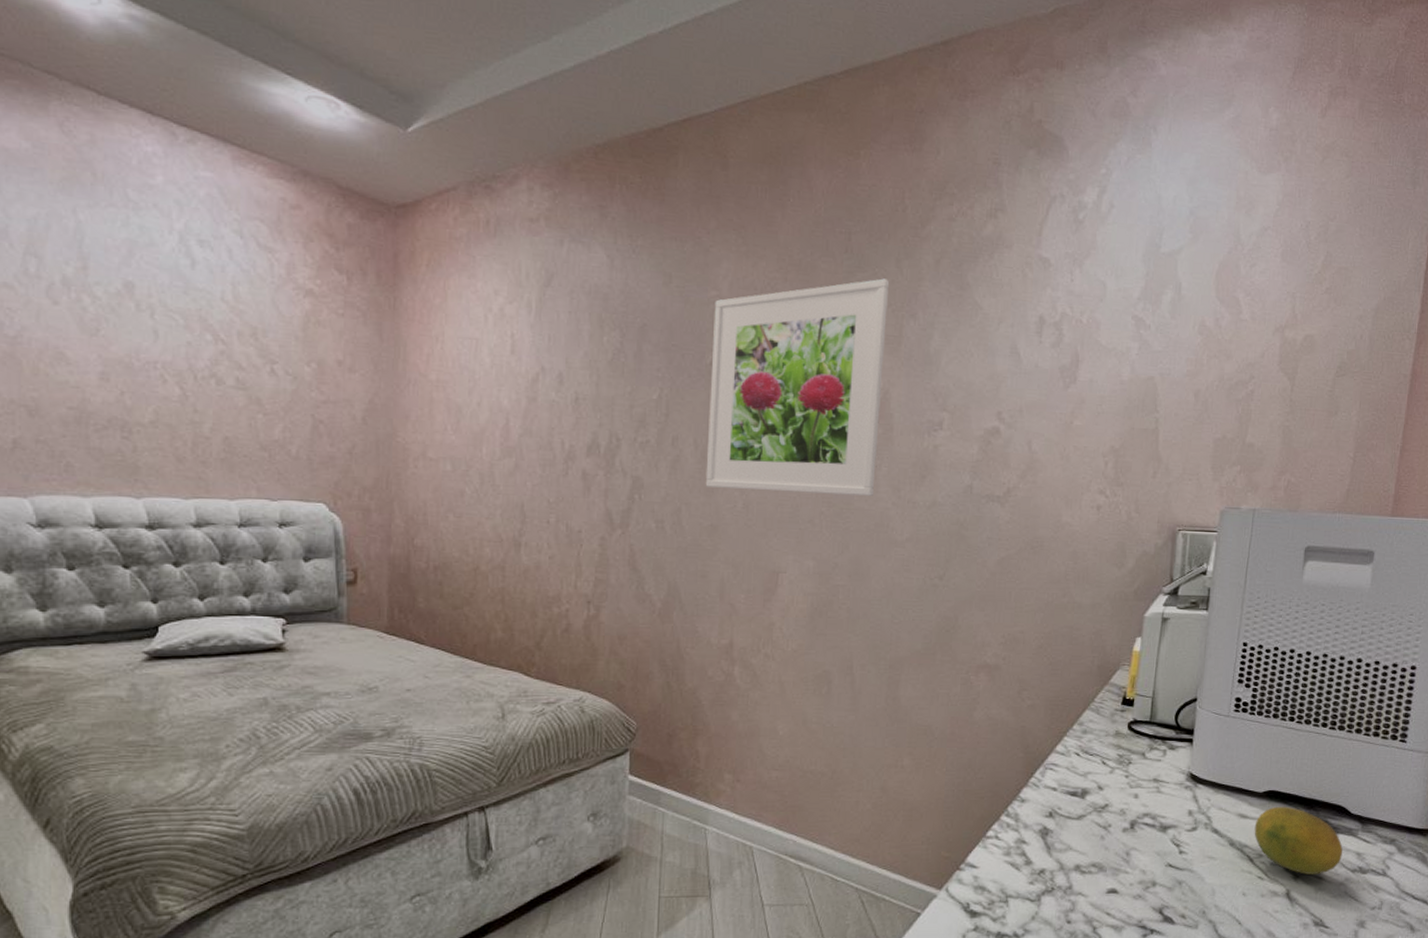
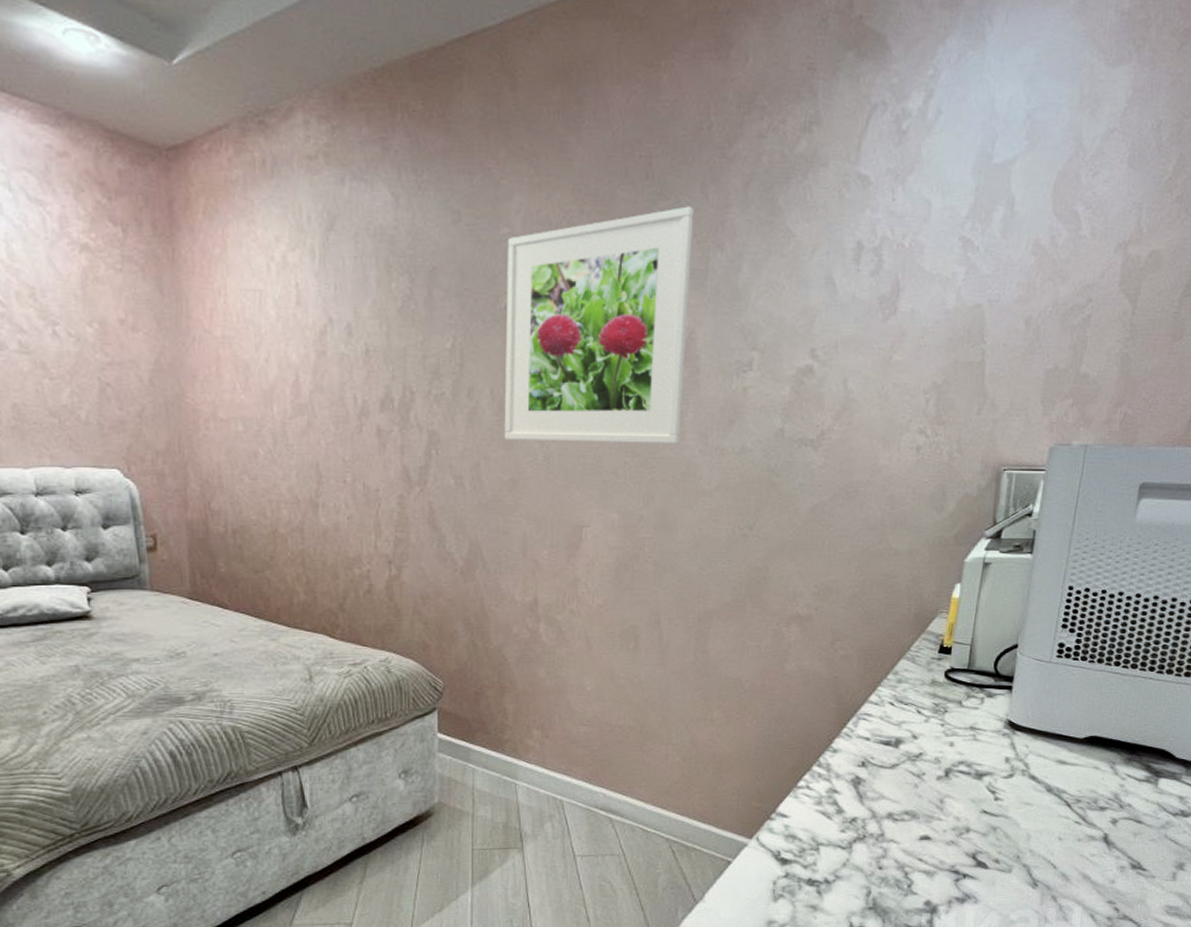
fruit: present [1254,806,1343,875] -> none [1073,751,1165,819]

